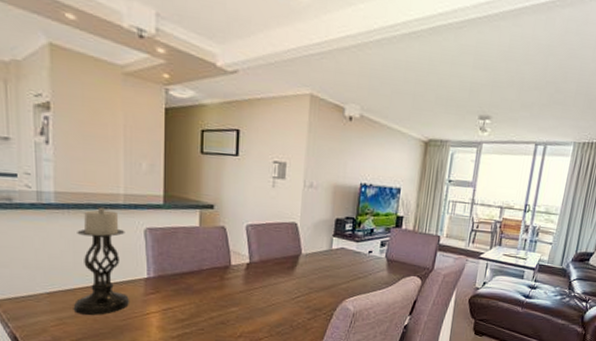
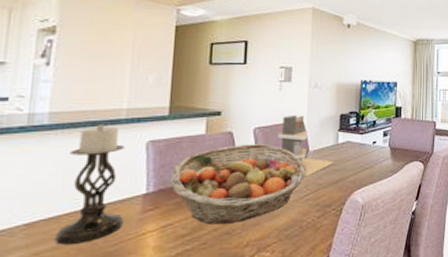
fruit basket: none [169,240,299,315] -> present [171,144,307,225]
plant pot: none [270,214,328,280] -> present [278,114,335,178]

